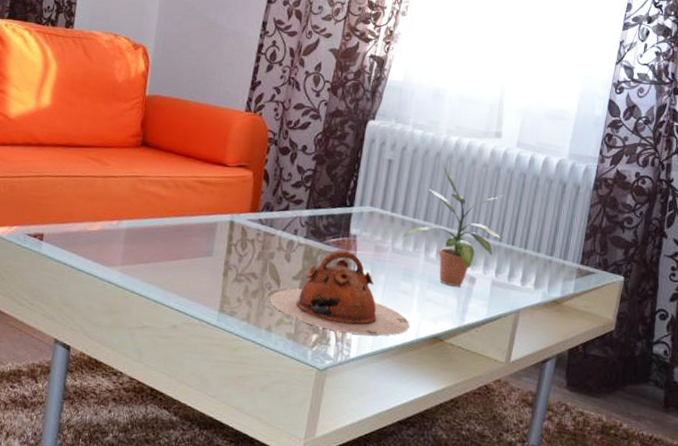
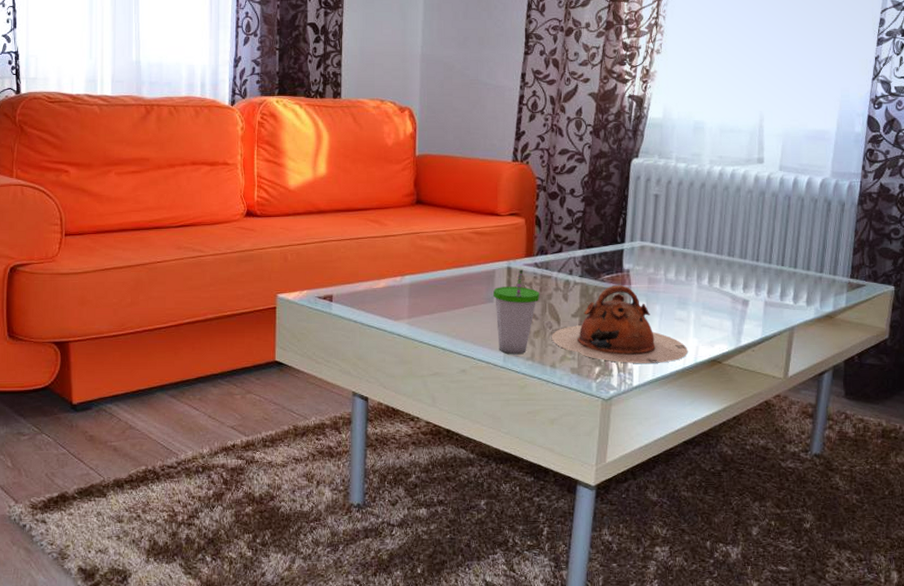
cup: none [212,224,261,314] -> present [492,269,540,355]
potted plant: present [401,165,504,286] -> none [673,195,771,310]

